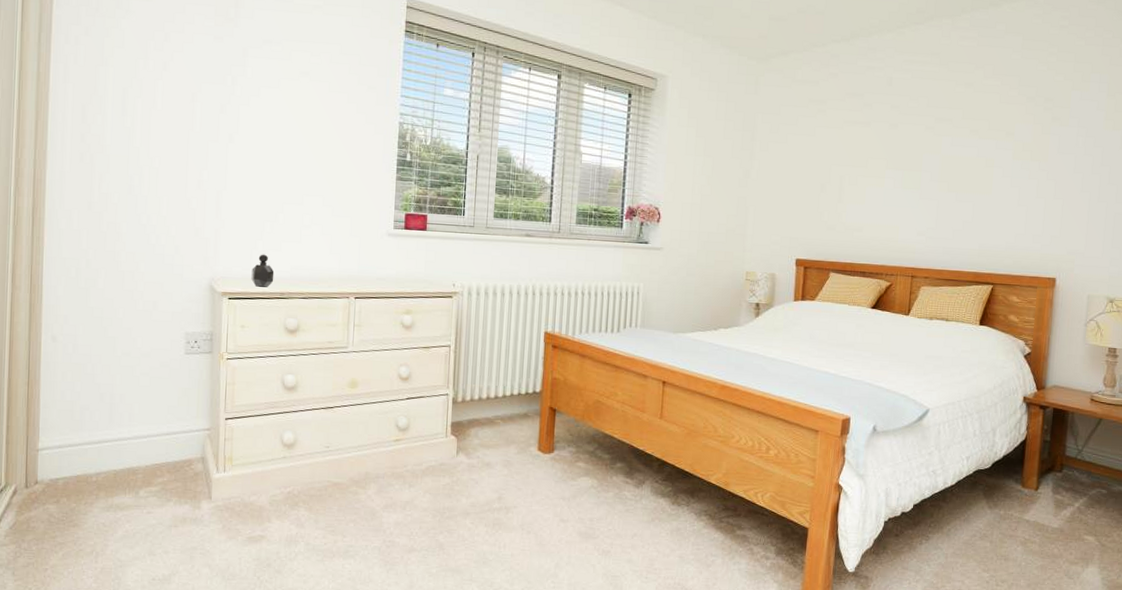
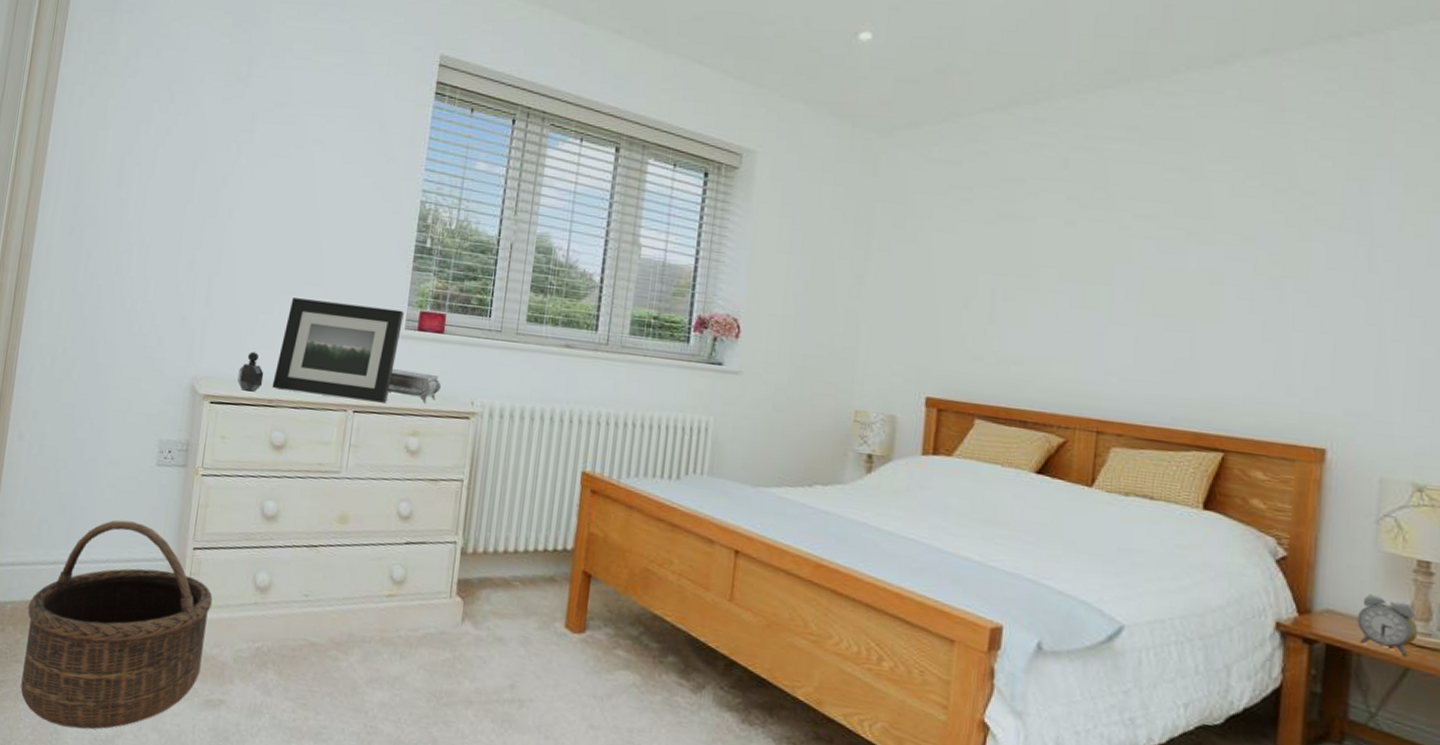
basket: none [79,401,246,573] -> present [20,520,213,730]
picture frame: none [282,207,392,291] -> present [272,298,404,405]
jewelry box: none [383,261,428,288] -> present [388,369,442,404]
alarm clock: none [1072,373,1108,412] -> present [1357,594,1419,658]

